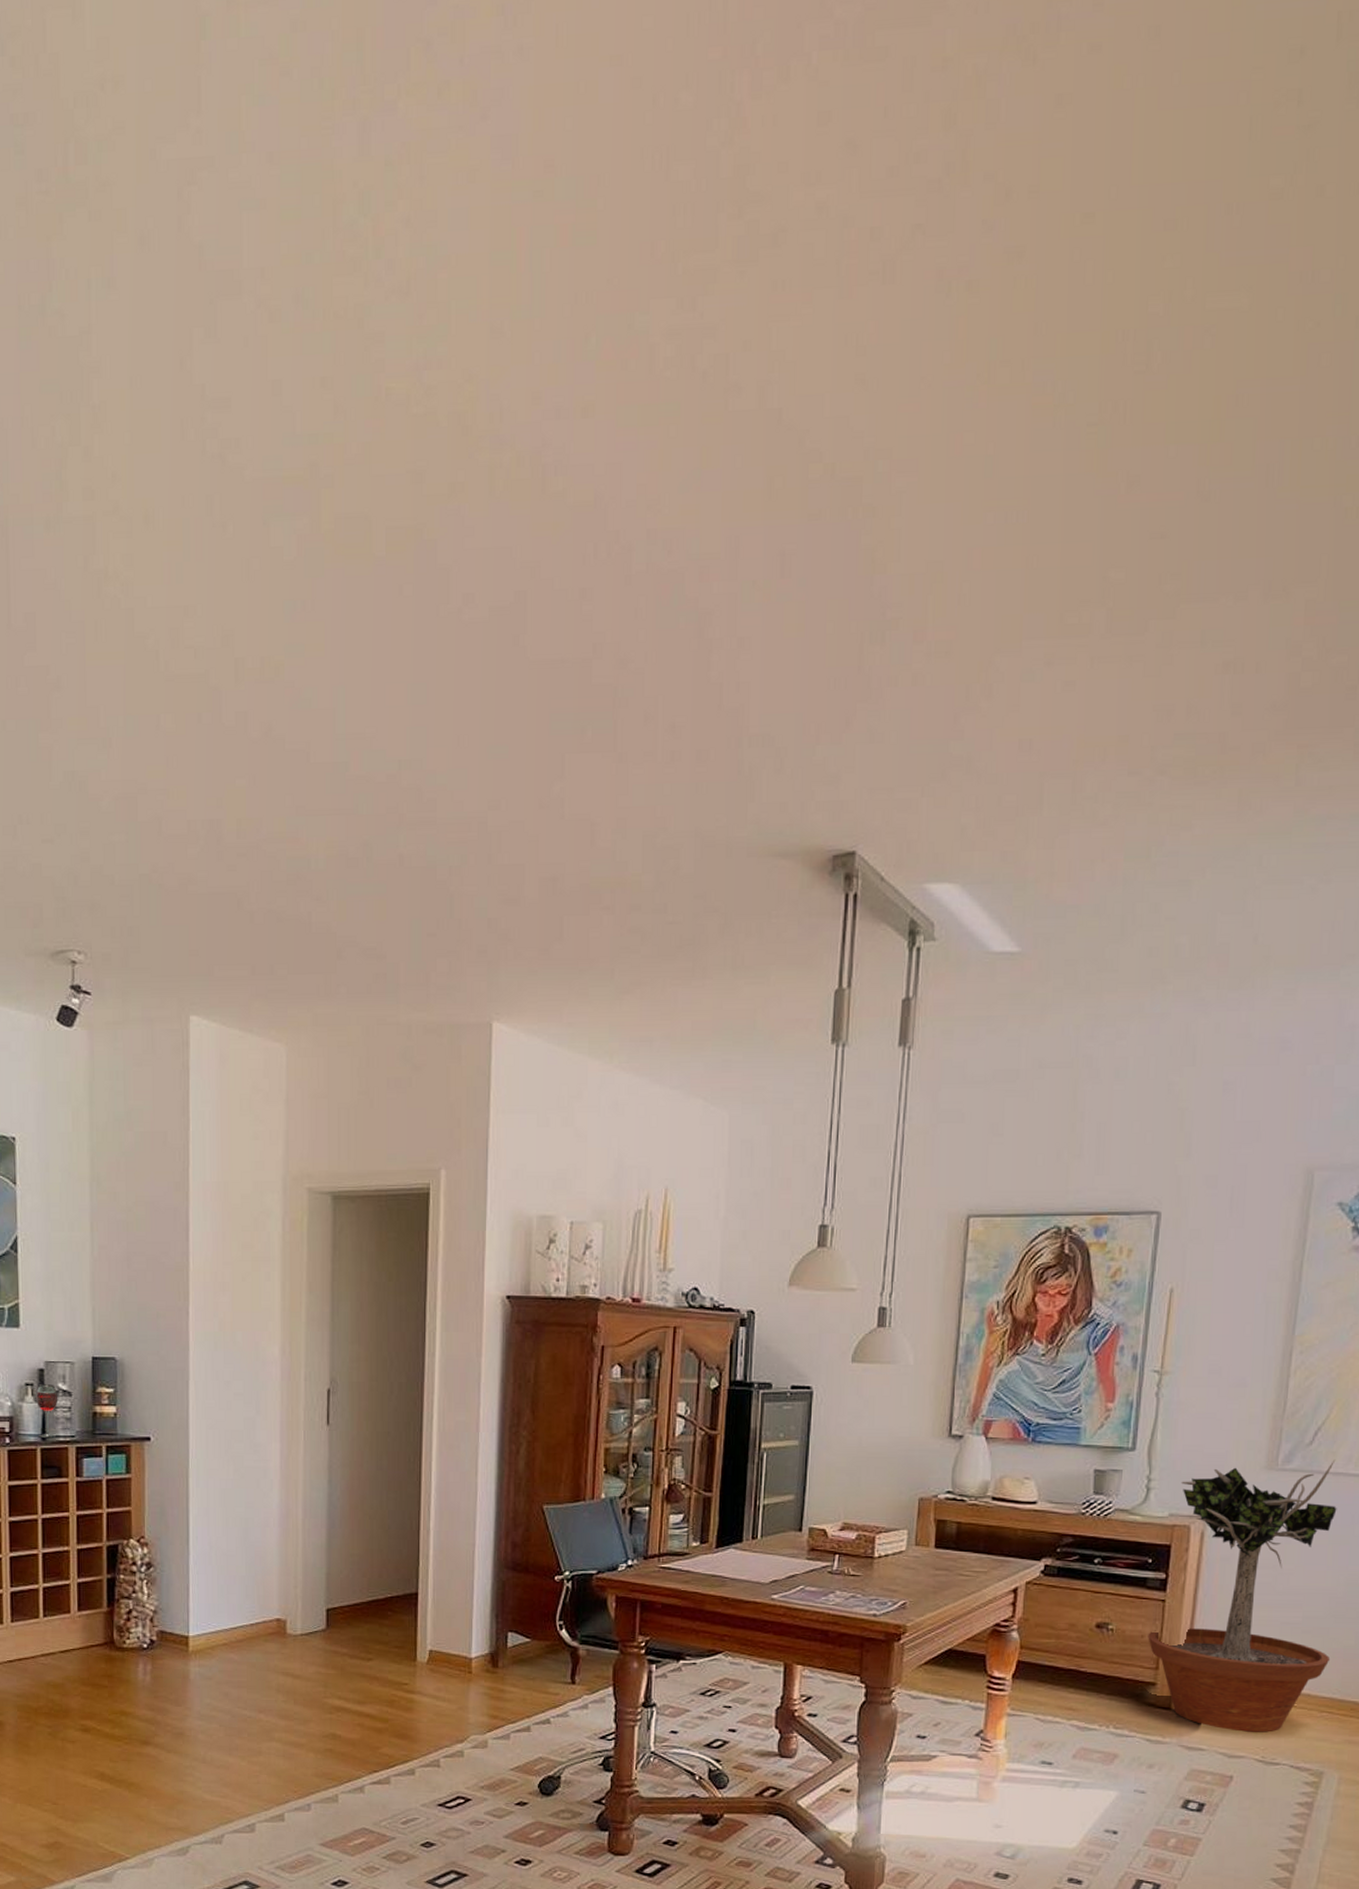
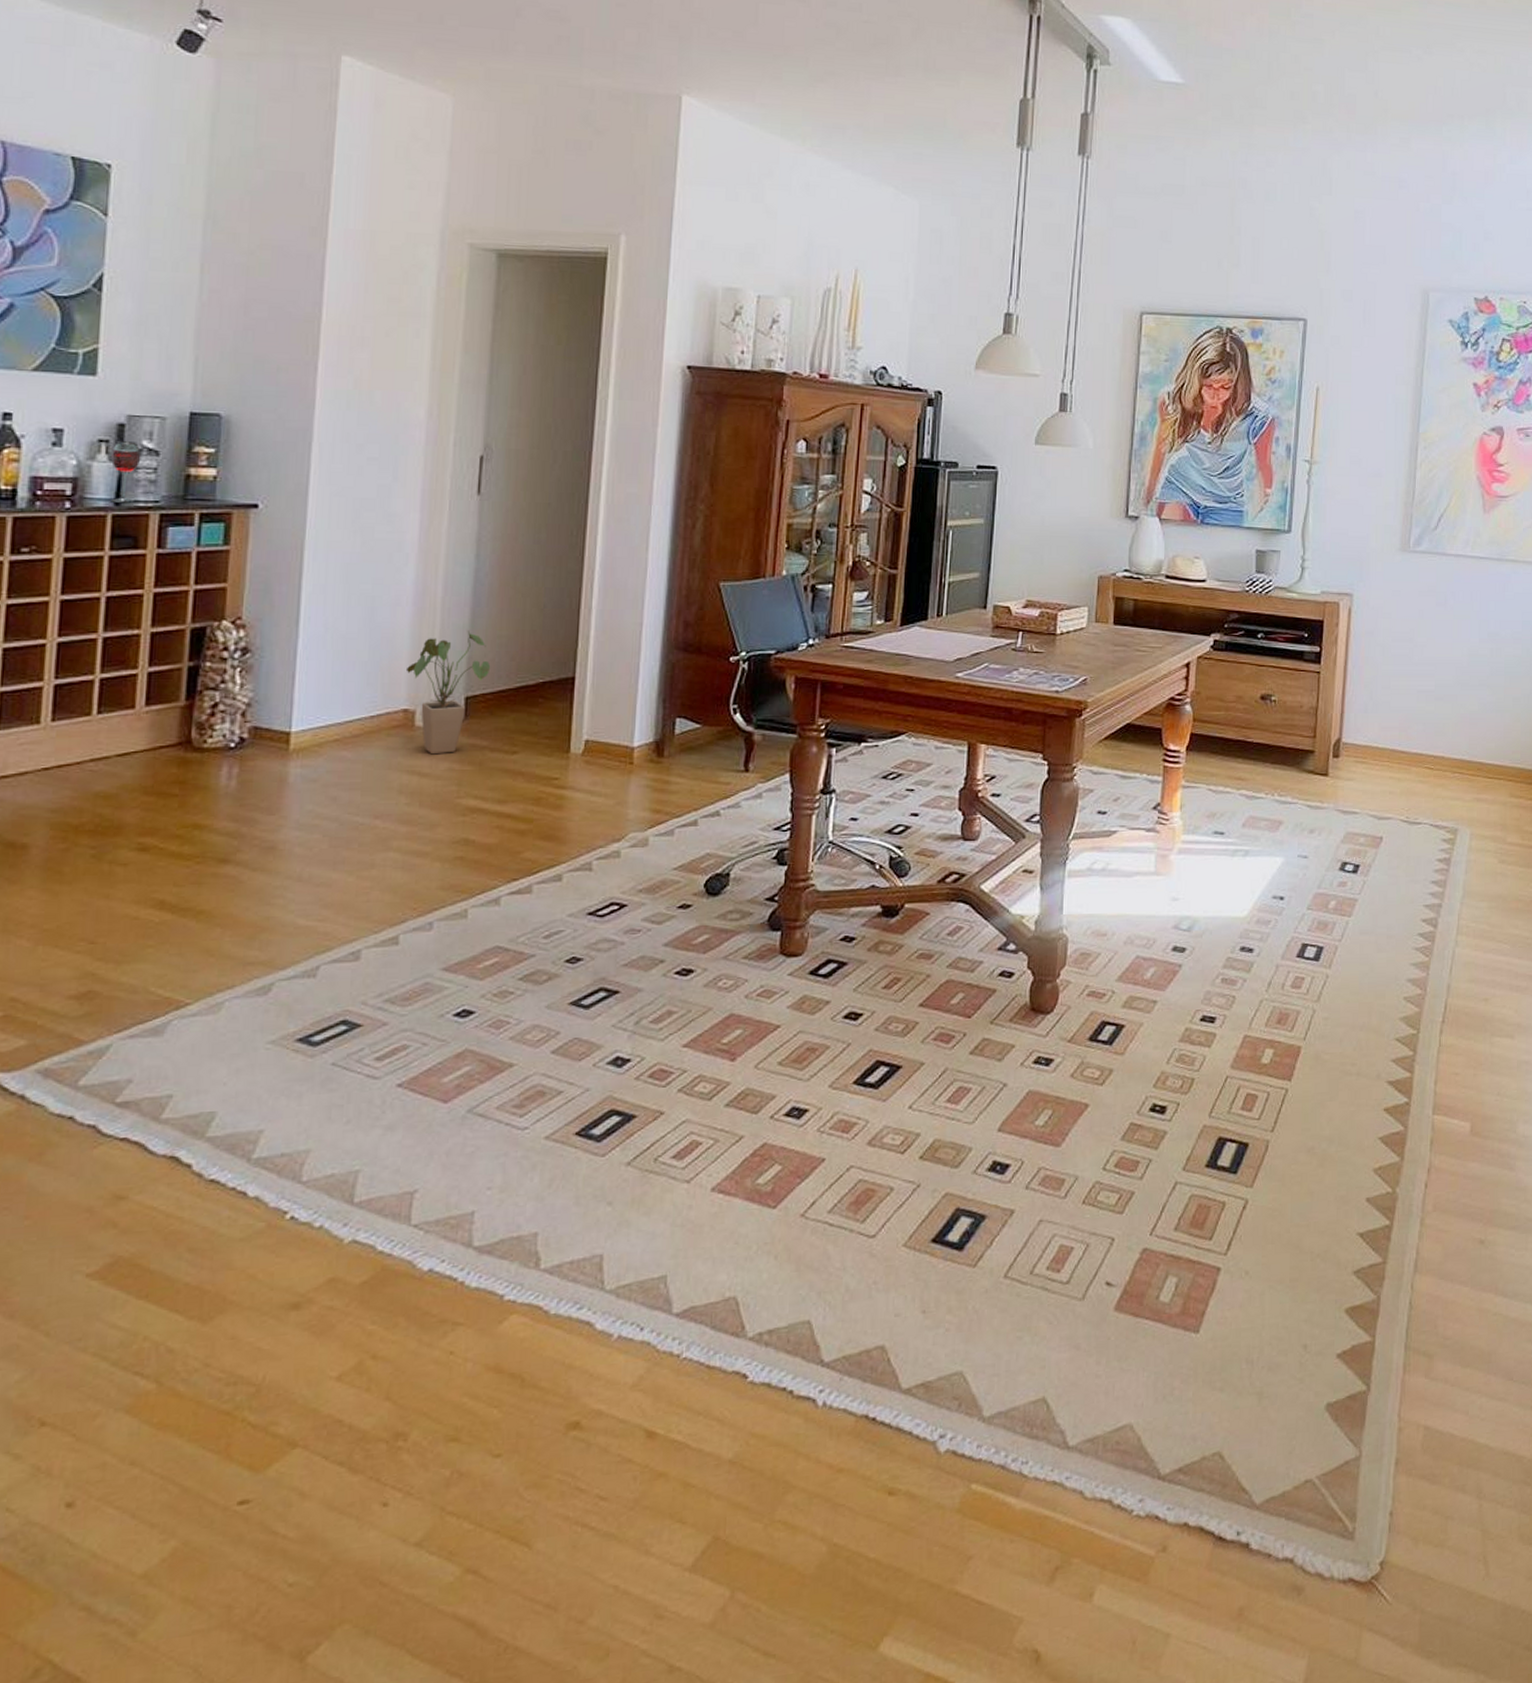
house plant: none [276,1549,346,1659] -> present [405,630,491,755]
potted tree: present [1148,1459,1337,1732] -> none [1306,543,1459,794]

